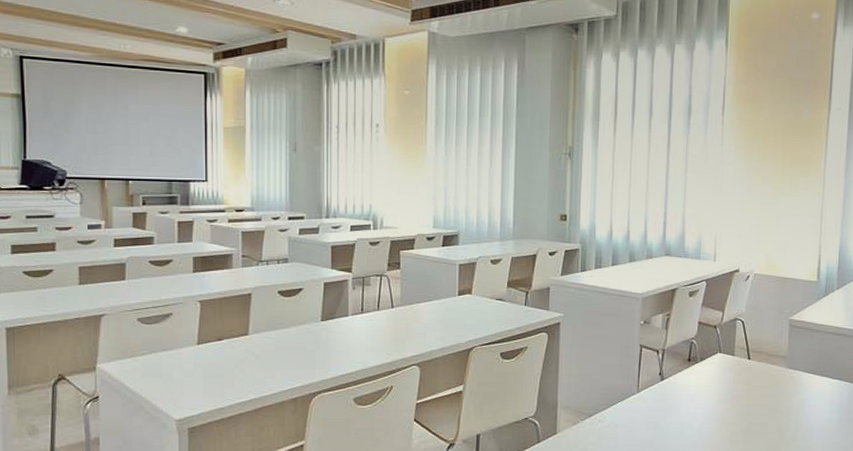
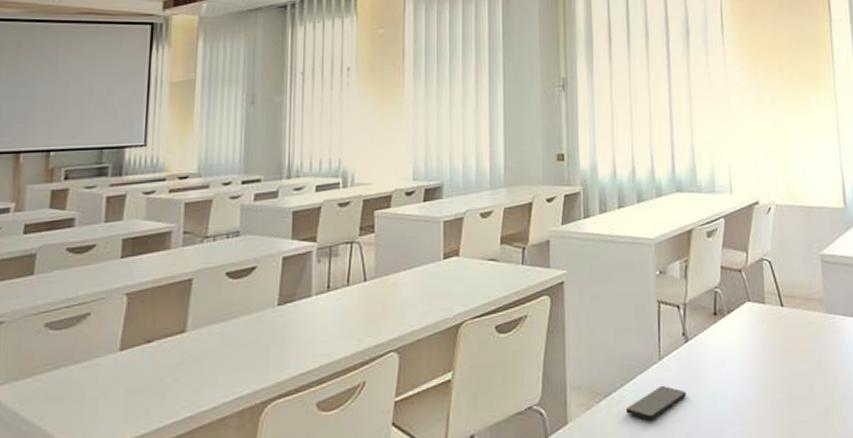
smartphone: none [605,412,658,437] -> present [625,385,686,420]

